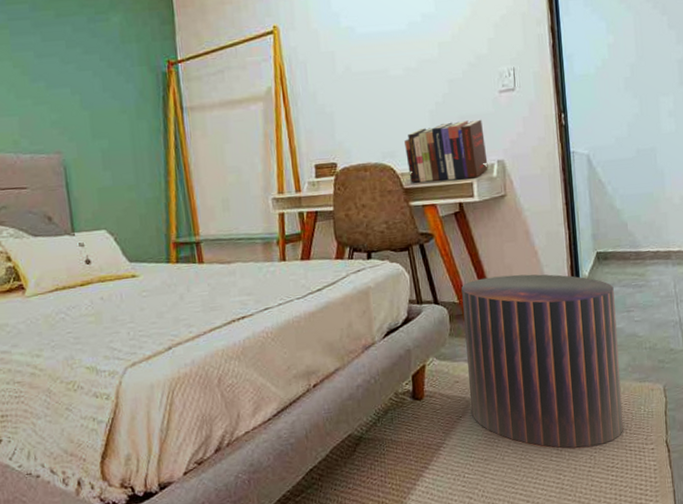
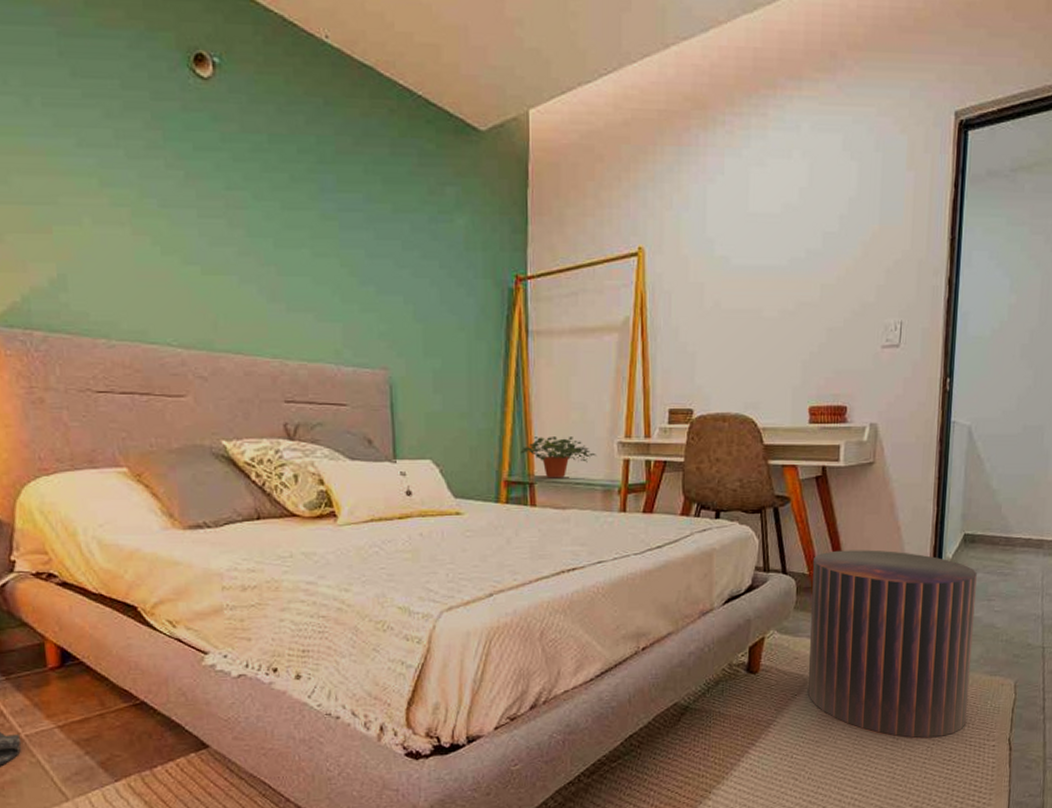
potted plant: none [185,197,254,237] -> present [520,437,596,478]
books: present [405,119,488,183] -> none [770,376,860,441]

